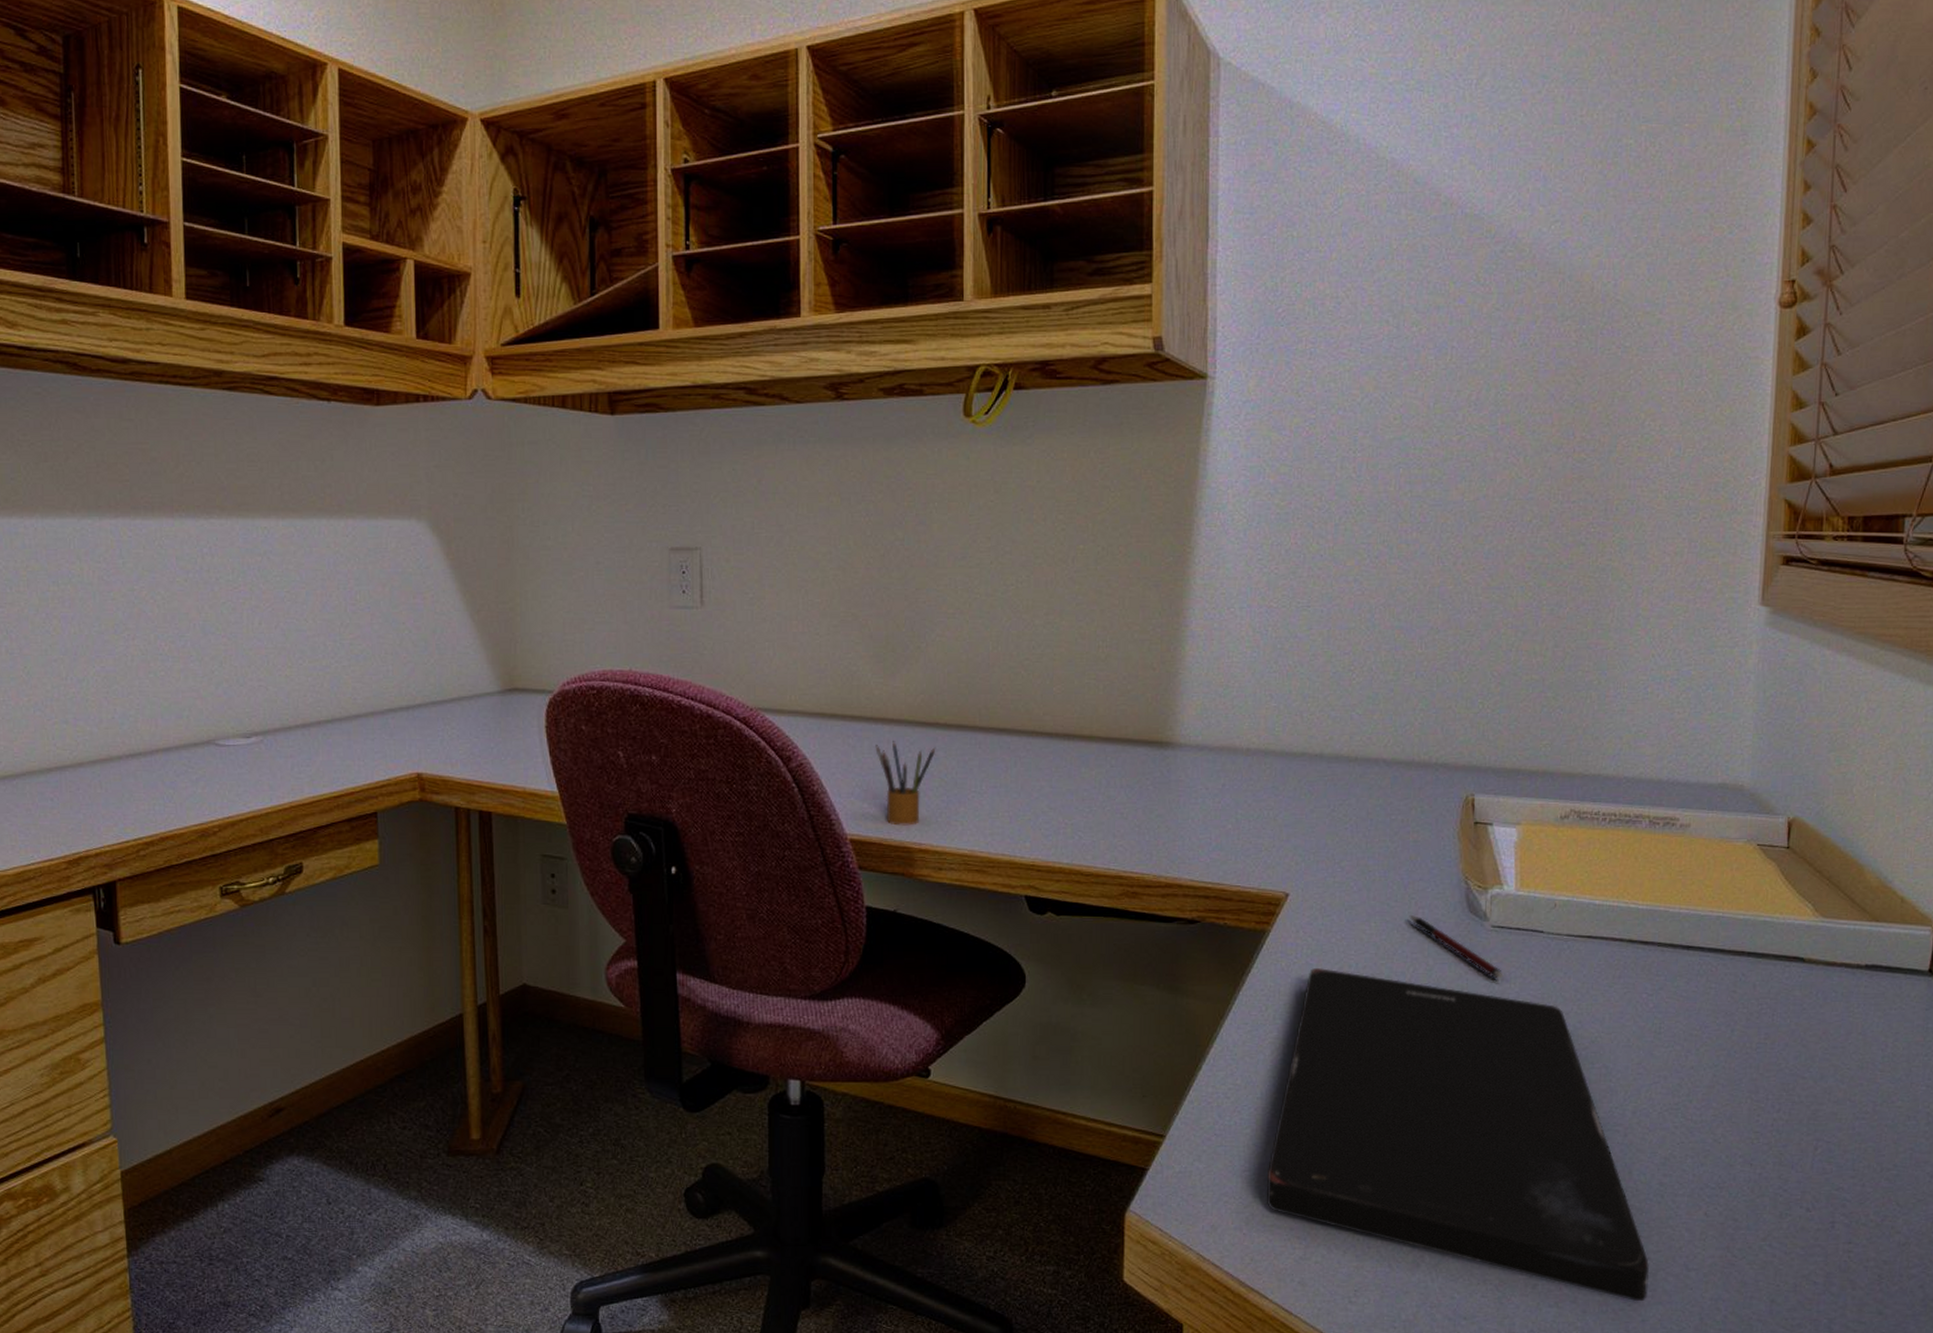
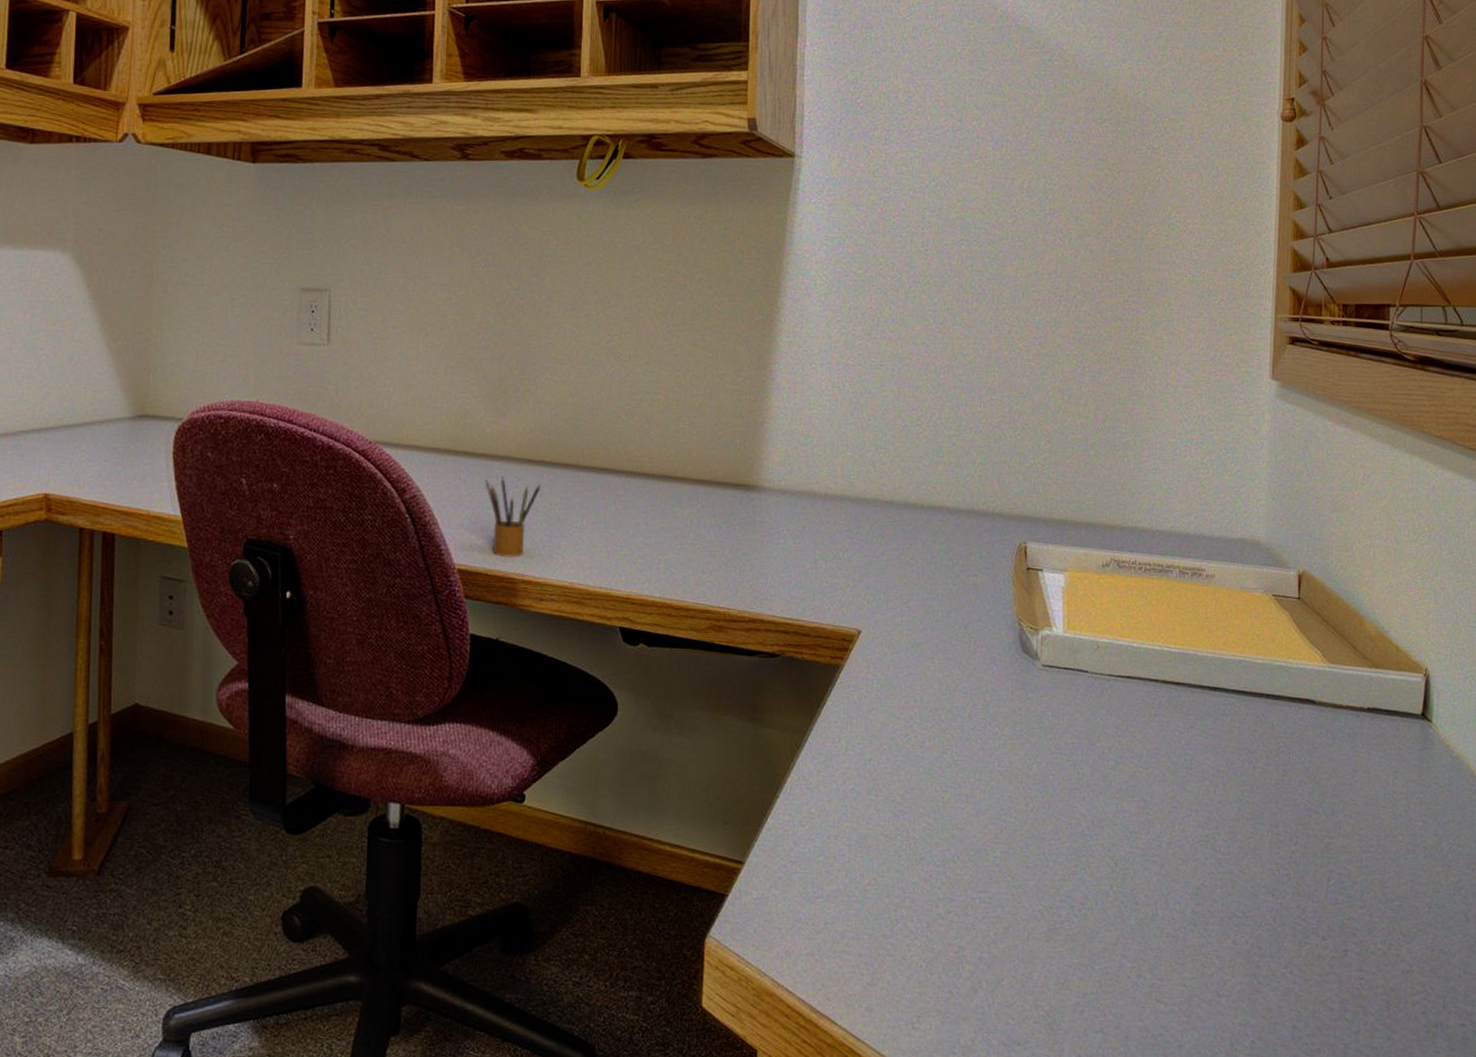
smartphone: present [1266,968,1650,1302] -> none [836,702,1185,1028]
pen: present [1409,914,1504,979] -> none [969,652,1053,715]

